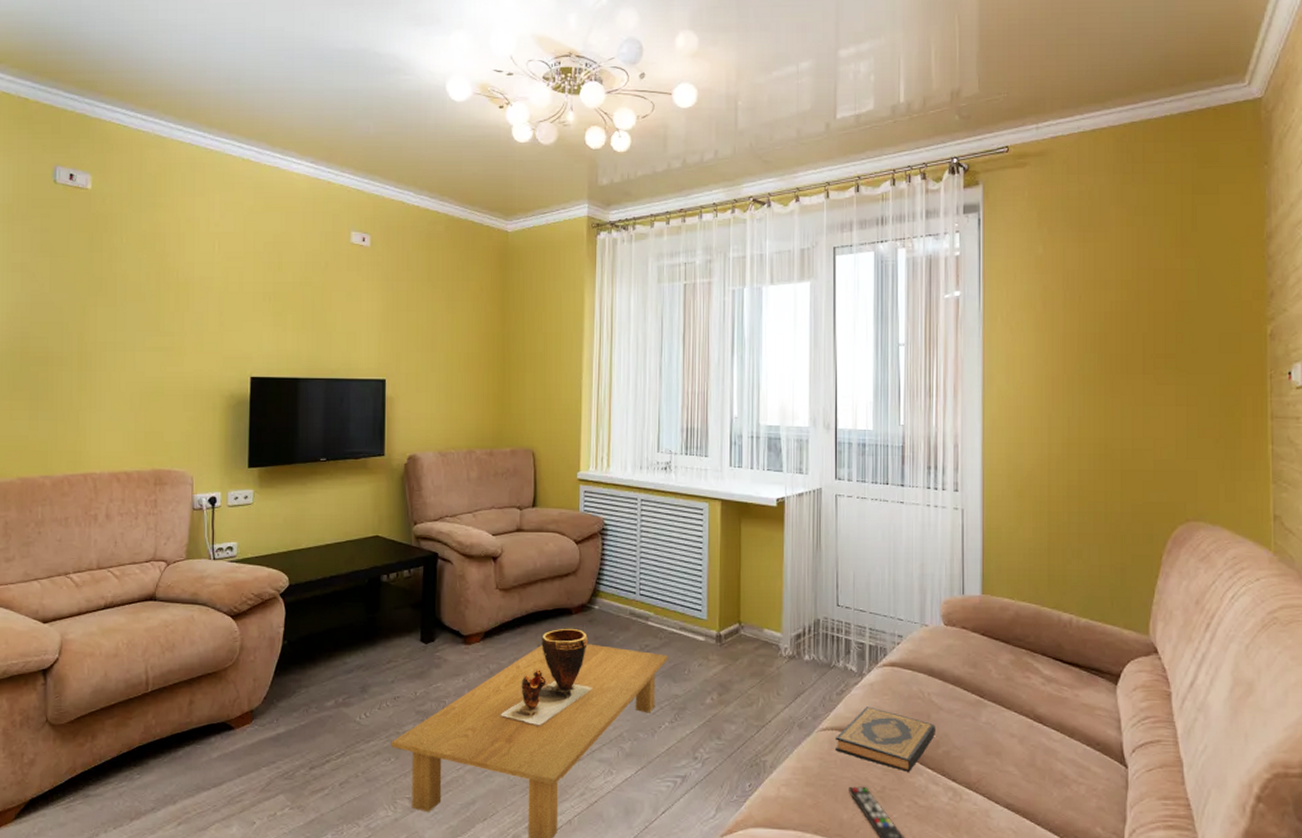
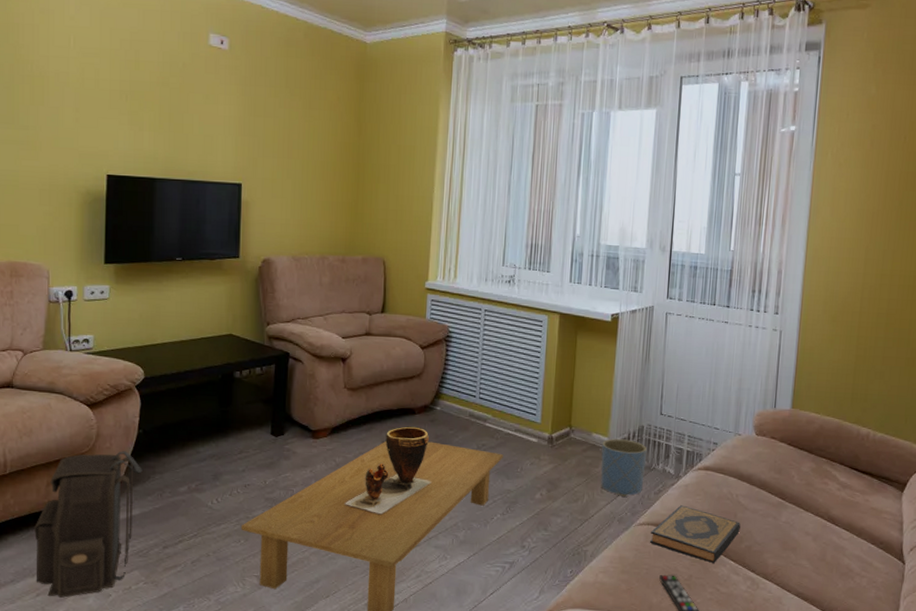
backpack: none [176,664,288,827] -> present [34,451,143,598]
planter: none [775,634,825,699] -> present [601,439,648,497]

